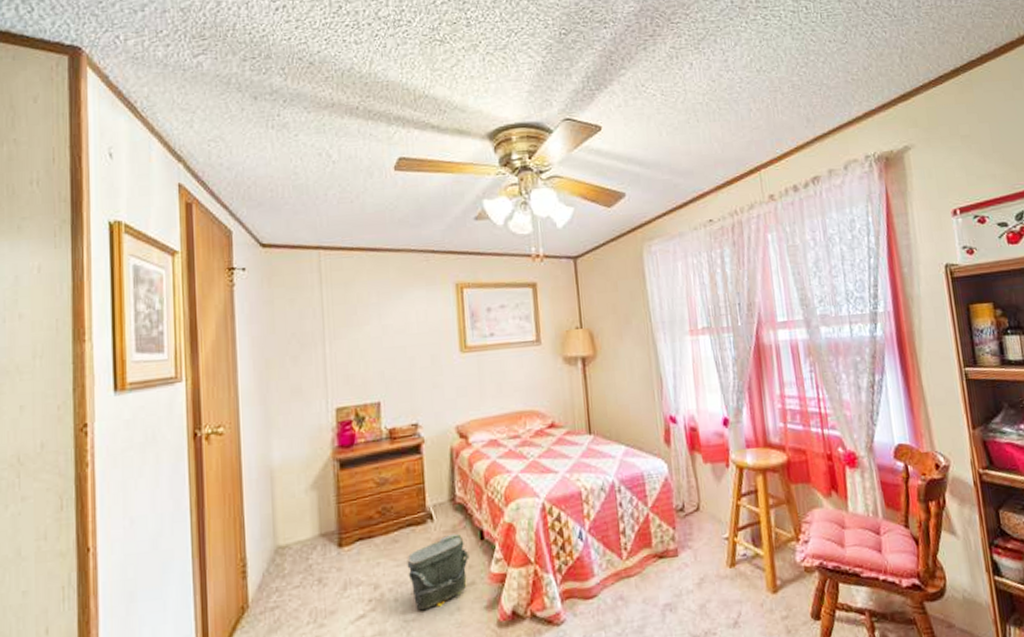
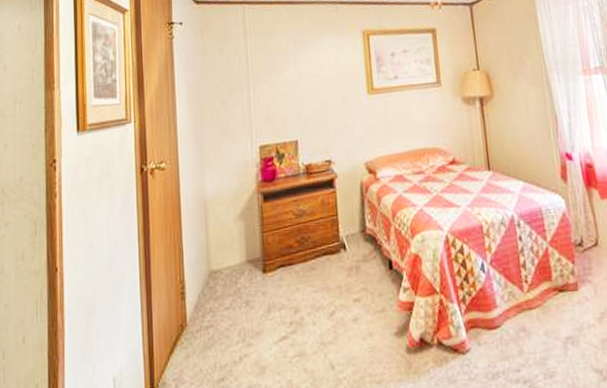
bag: present [407,533,470,611] -> none [323,262,380,335]

